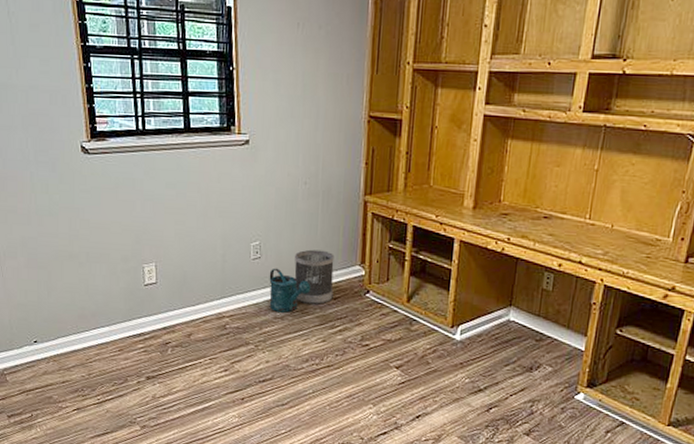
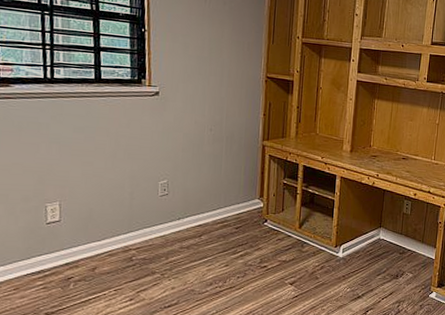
watering can: present [269,268,311,313] -> none [175,203,216,243]
wastebasket: present [294,249,335,305] -> none [200,186,237,234]

